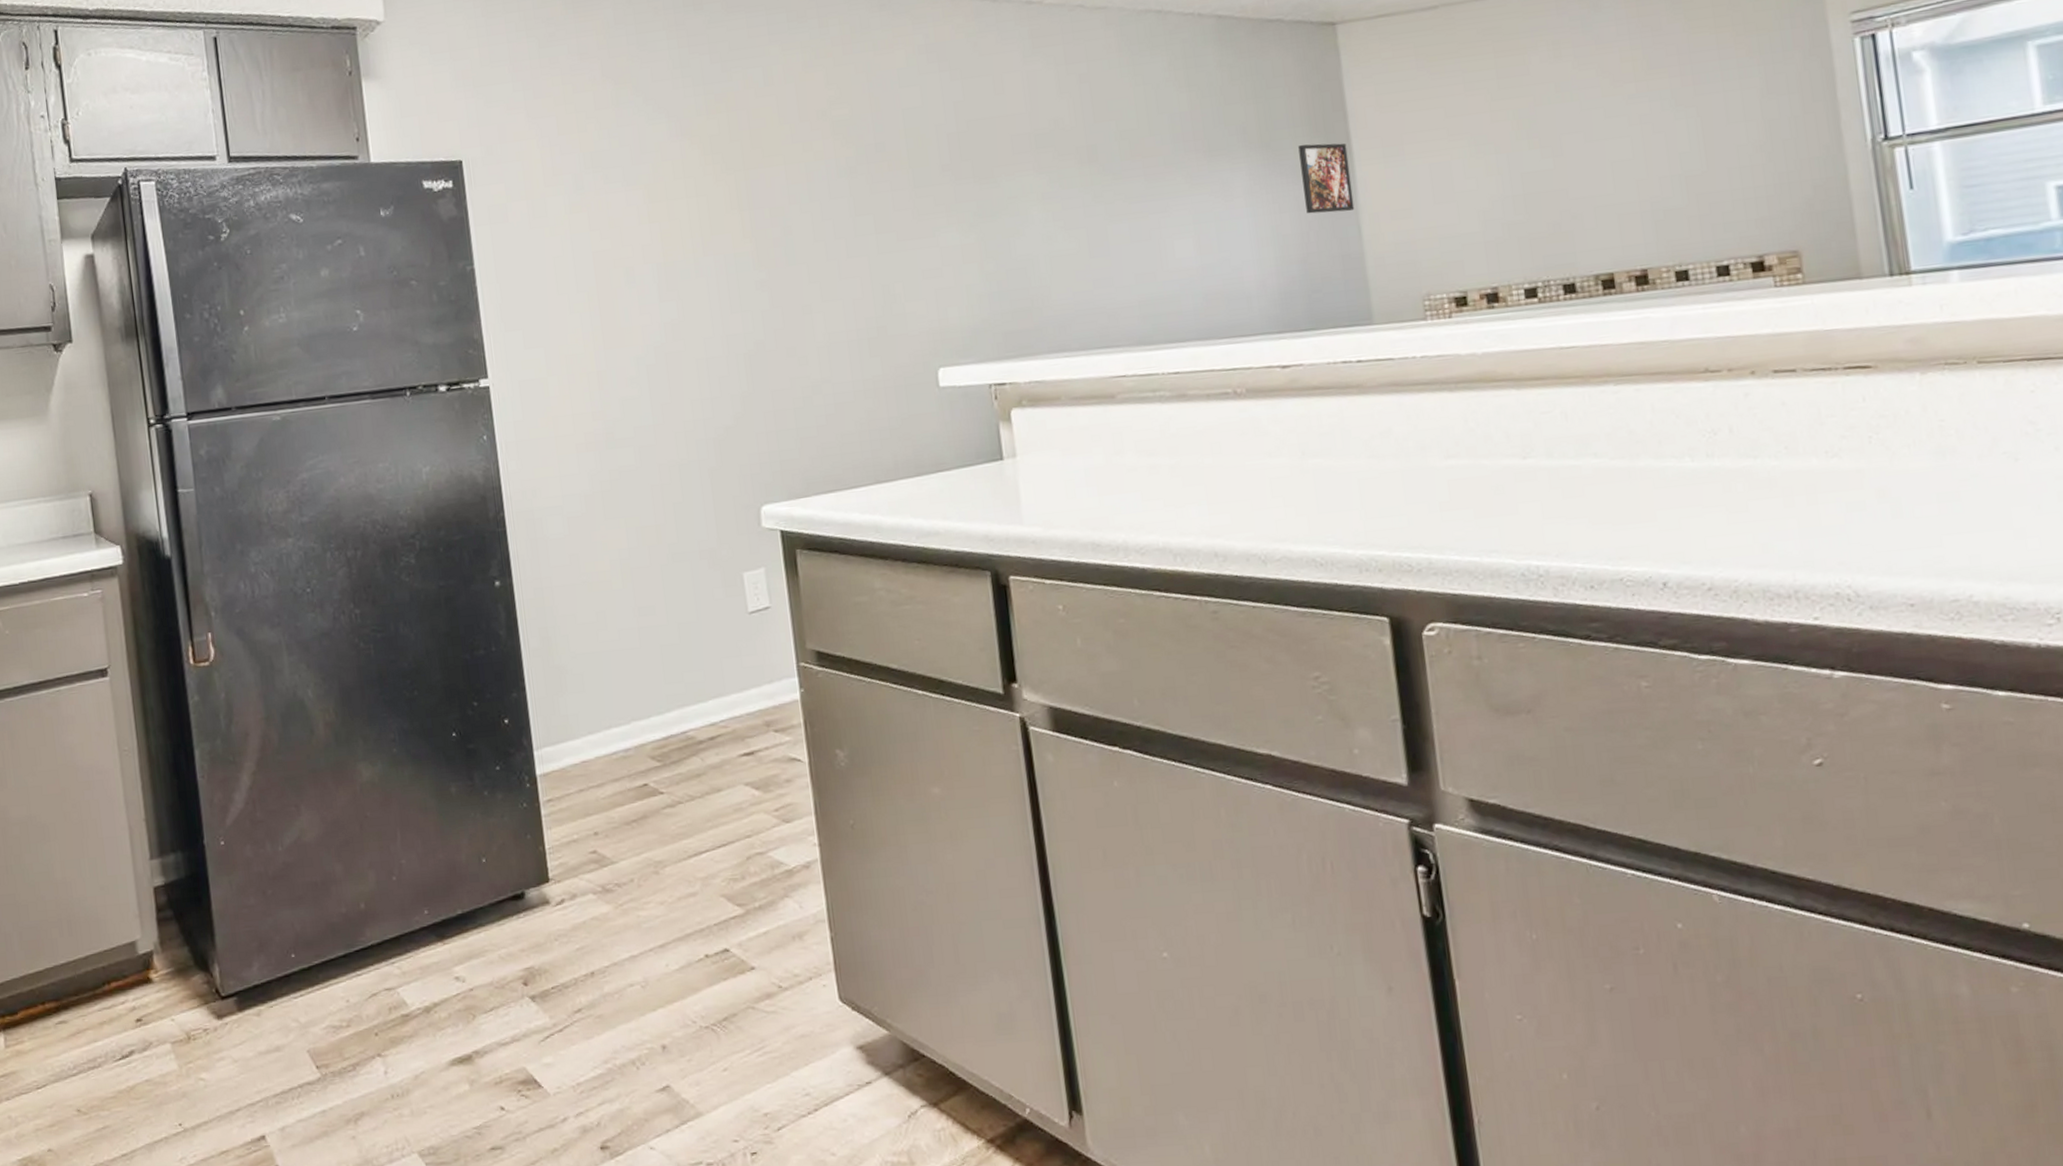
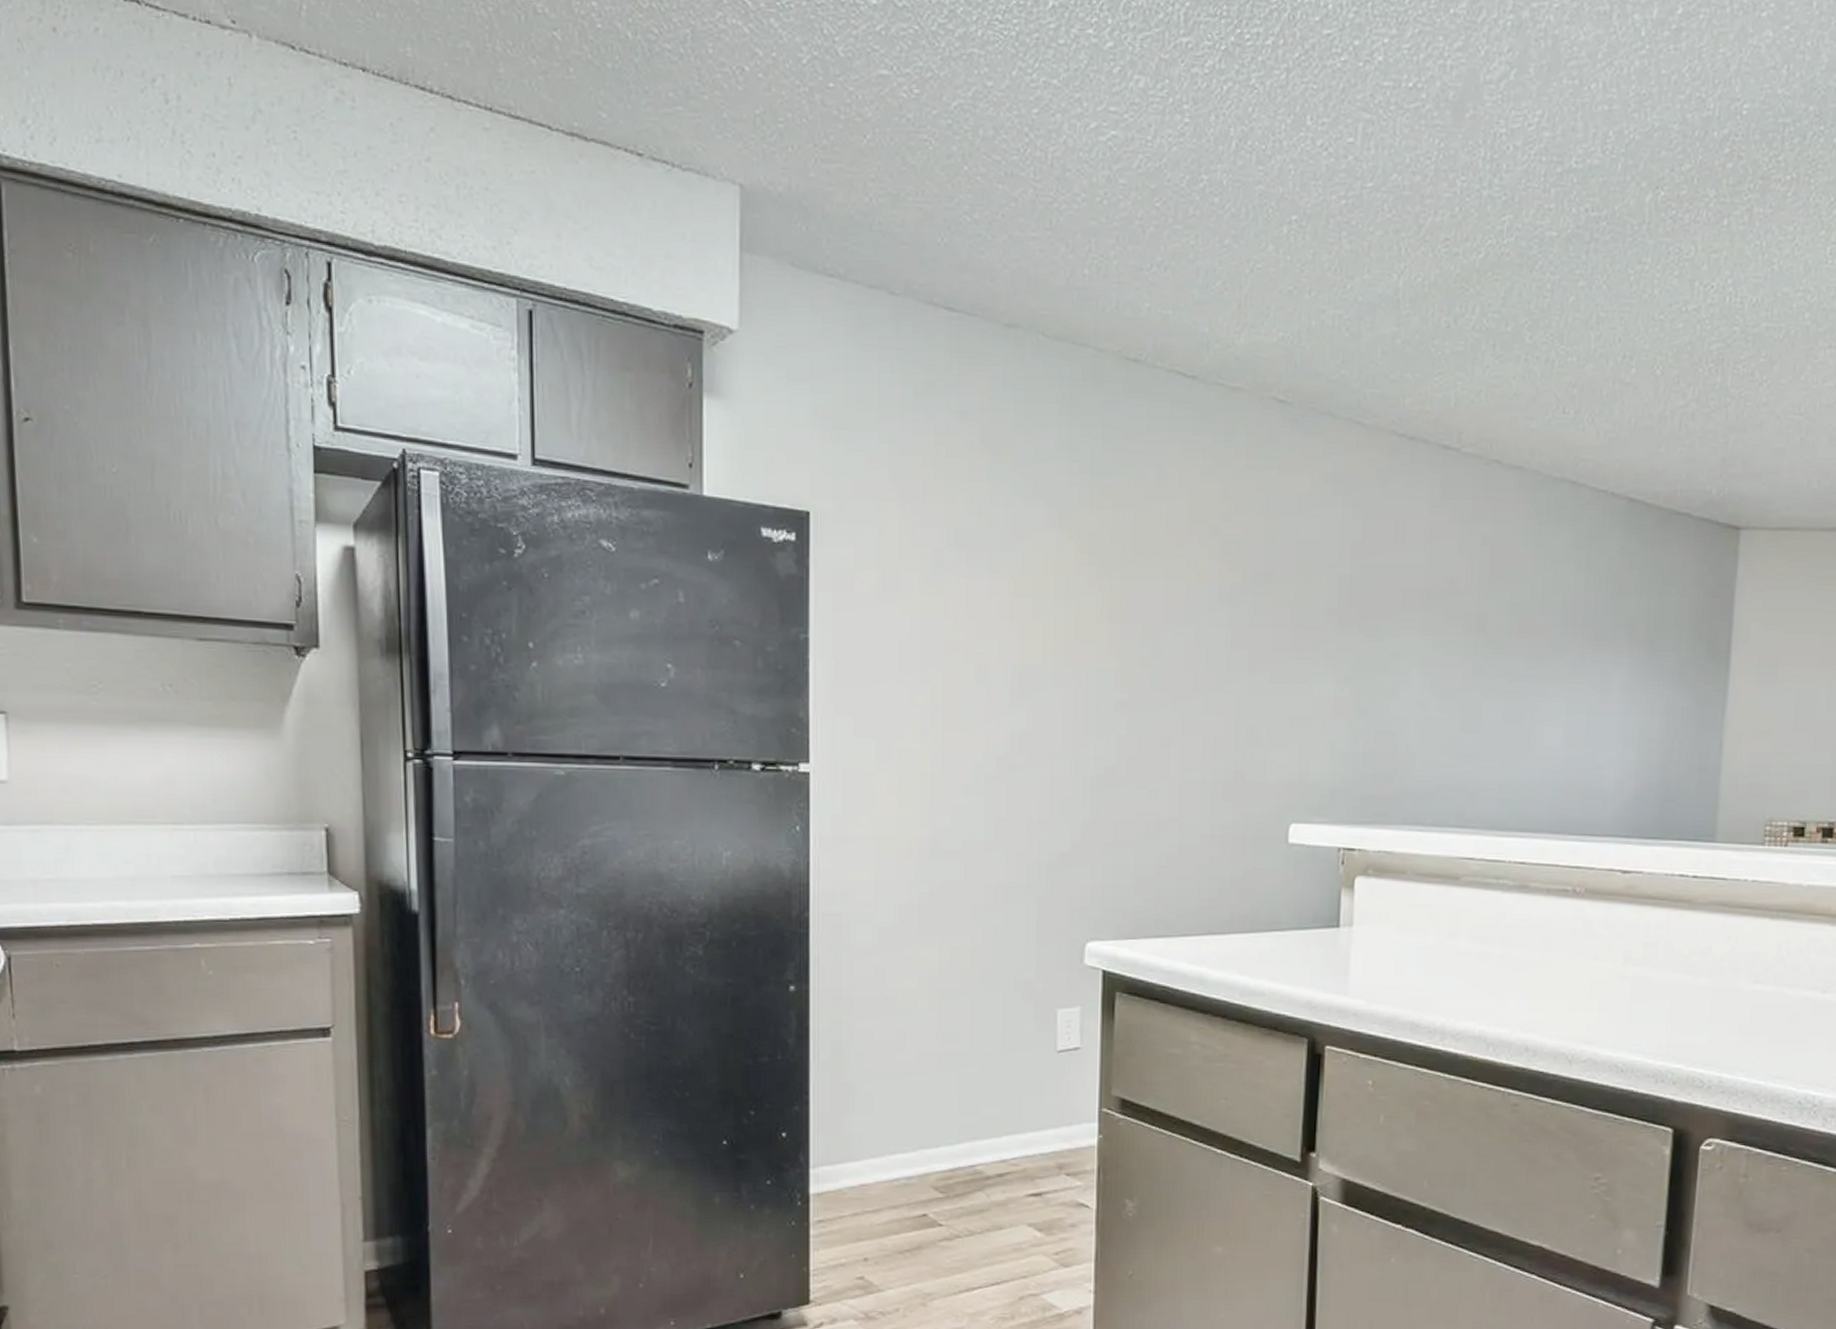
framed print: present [1298,143,1355,214] -> none [1675,648,1726,724]

